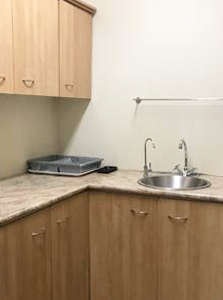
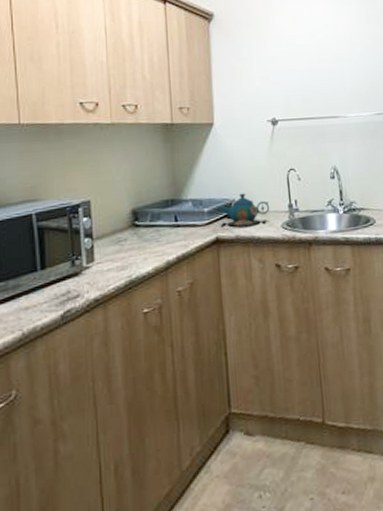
teapot: none [91,154,130,180] -> present [219,193,270,228]

